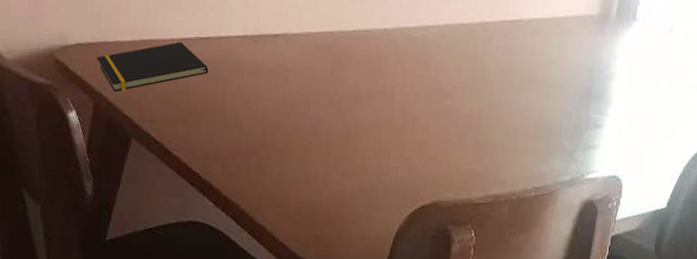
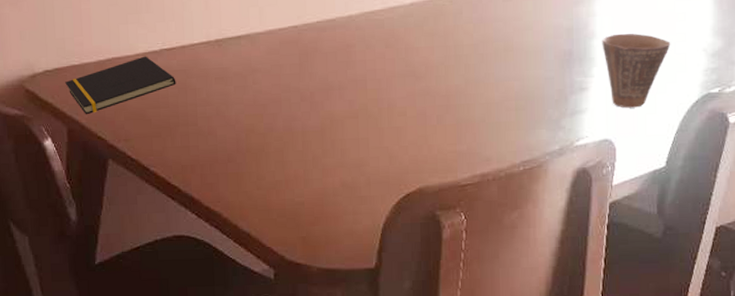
cup: none [619,78,683,150] -> present [602,33,671,108]

